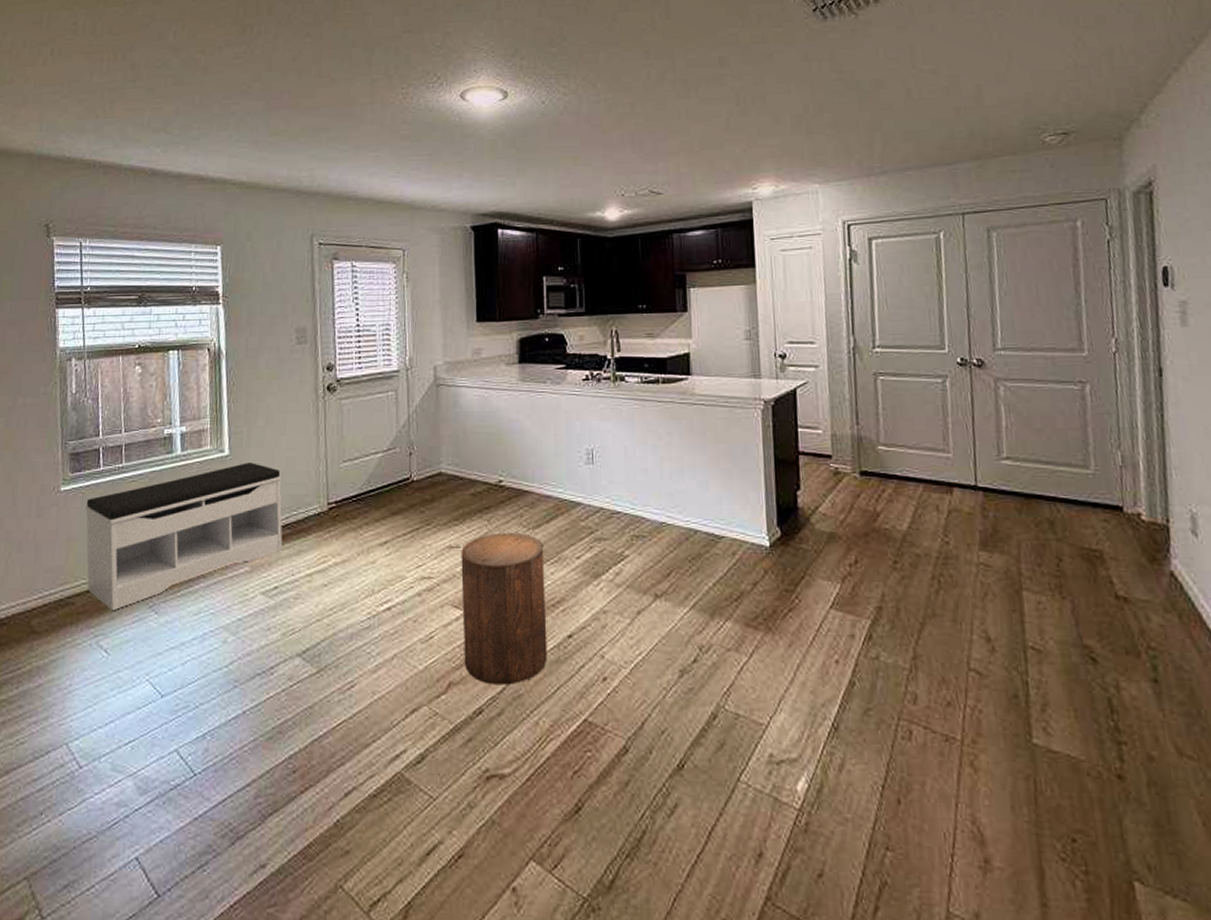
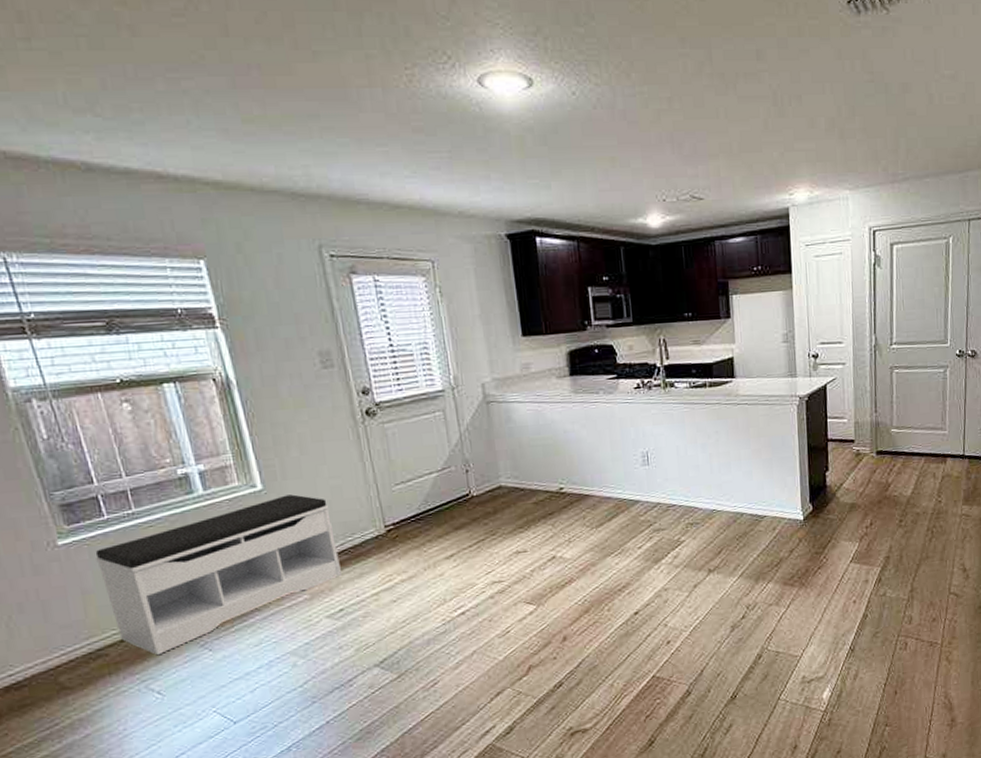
stool: present [461,533,548,685] -> none [529,532,618,662]

